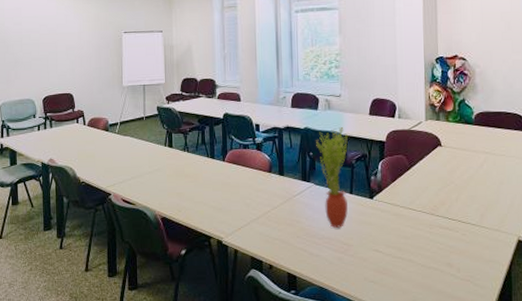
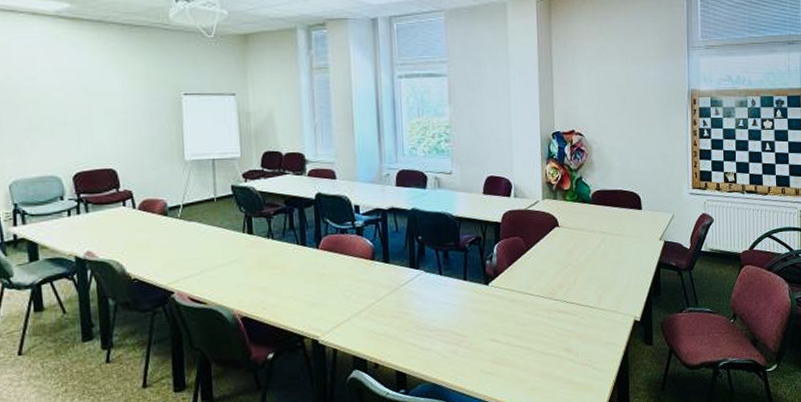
potted plant: present [316,127,350,228] -> none [425,208,463,318]

